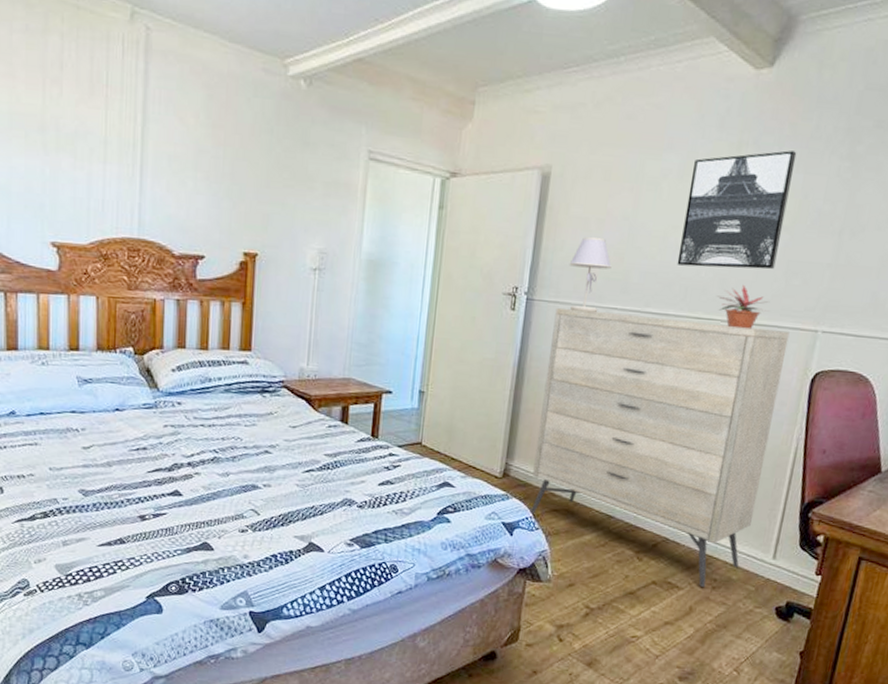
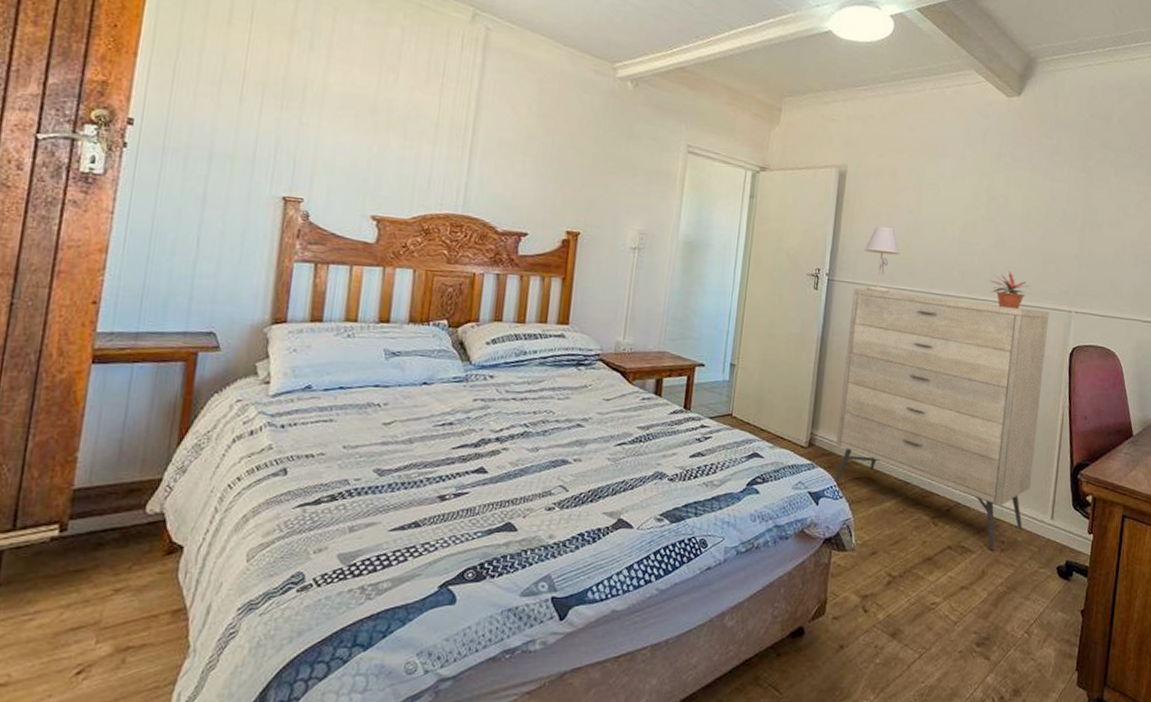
wall art: present [677,150,797,270] -> none [954,162,1044,259]

